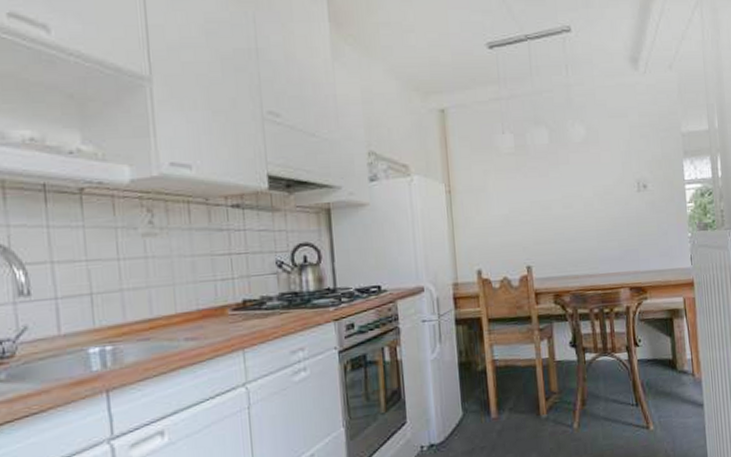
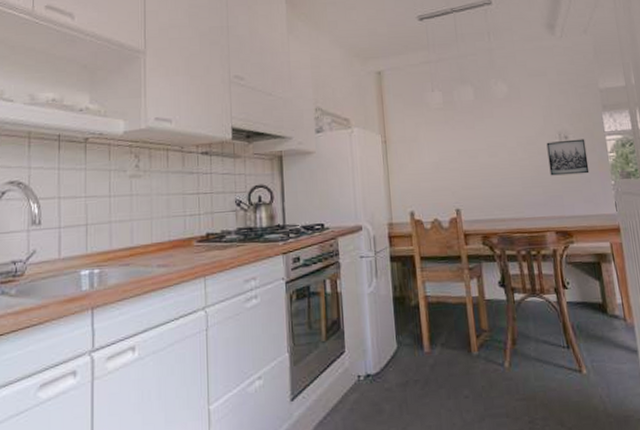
wall art: none [624,188,667,229] -> present [546,139,590,176]

